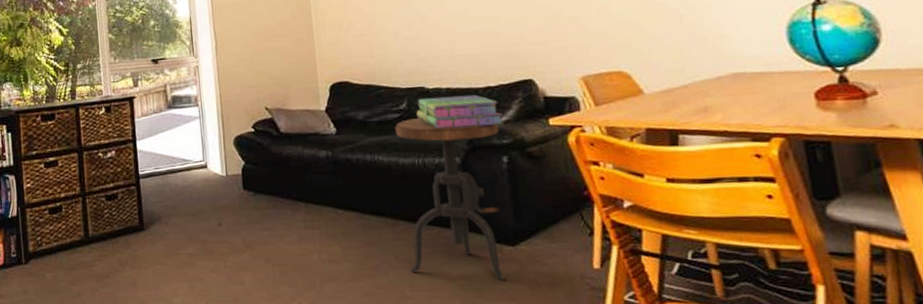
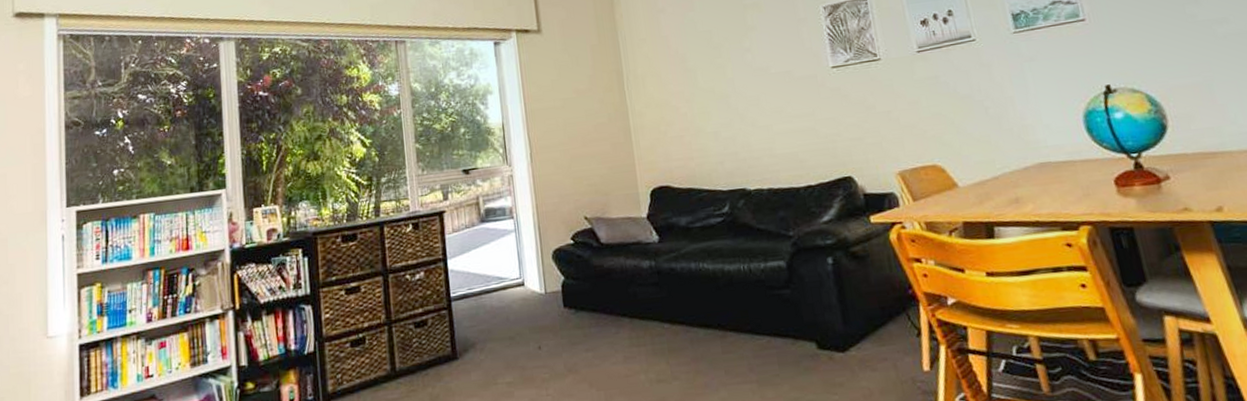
side table: present [395,118,507,282] -> none [719,221,840,391]
stack of books: present [416,94,503,129] -> none [739,194,826,232]

